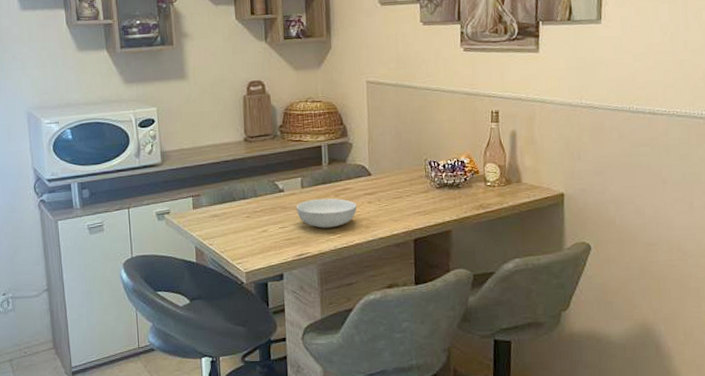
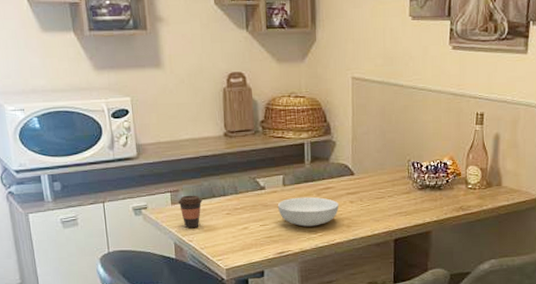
coffee cup: none [199,199,223,232] -> present [178,195,203,229]

